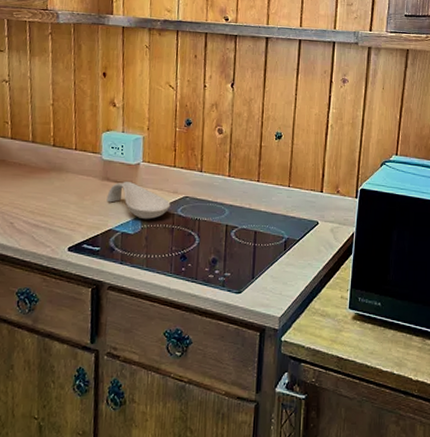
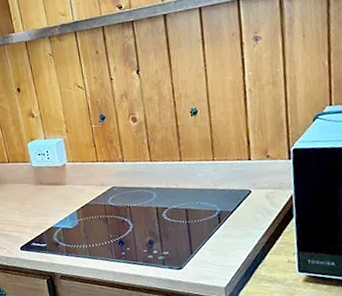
spoon rest: present [106,182,171,220] -> none [43,182,101,214]

